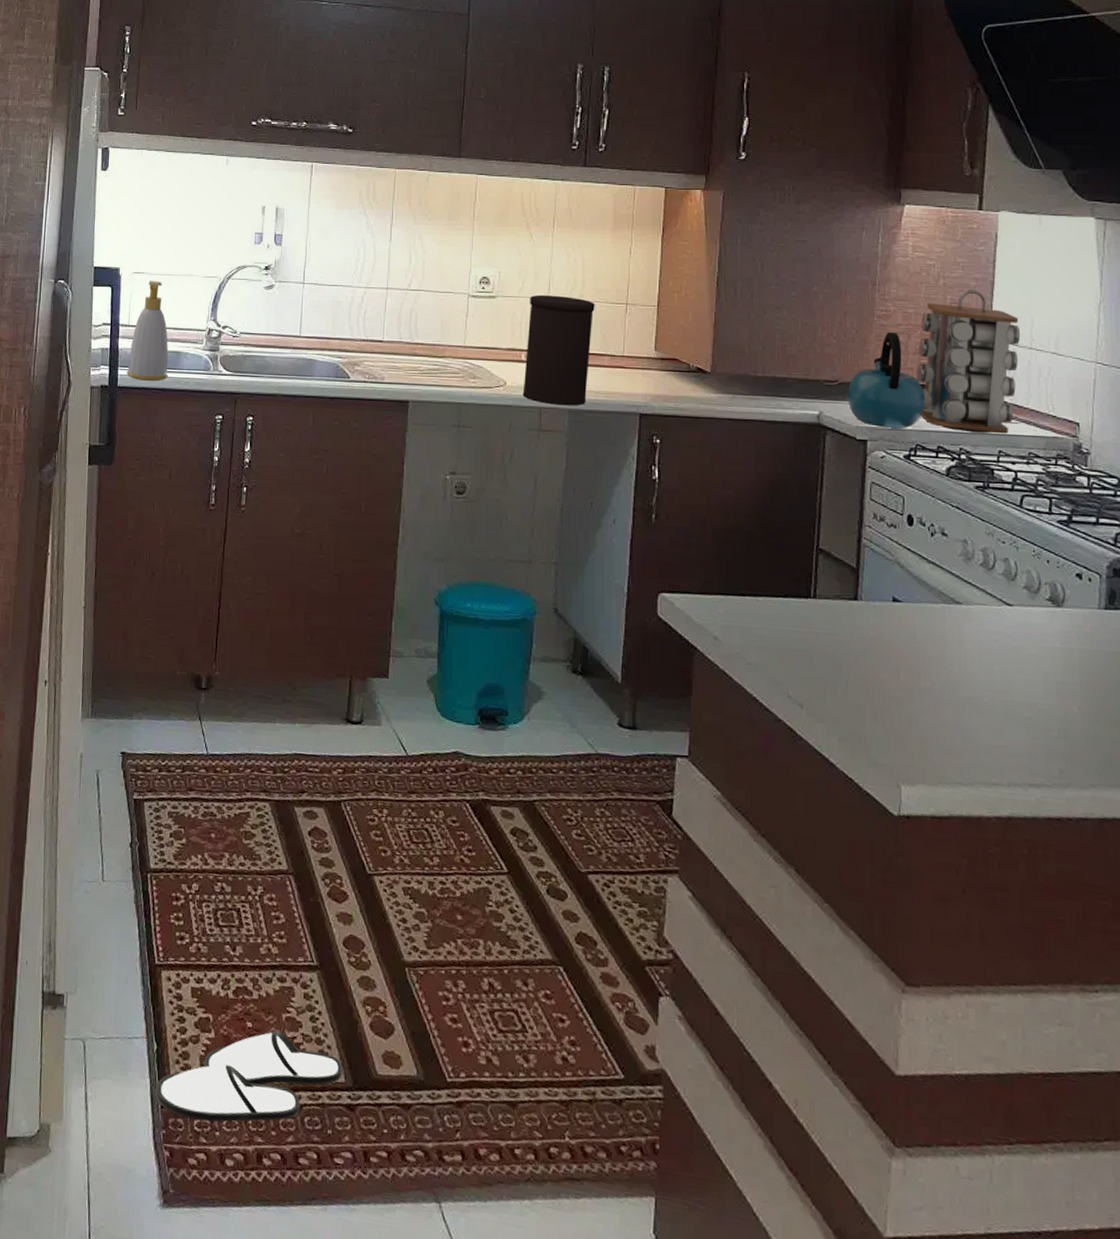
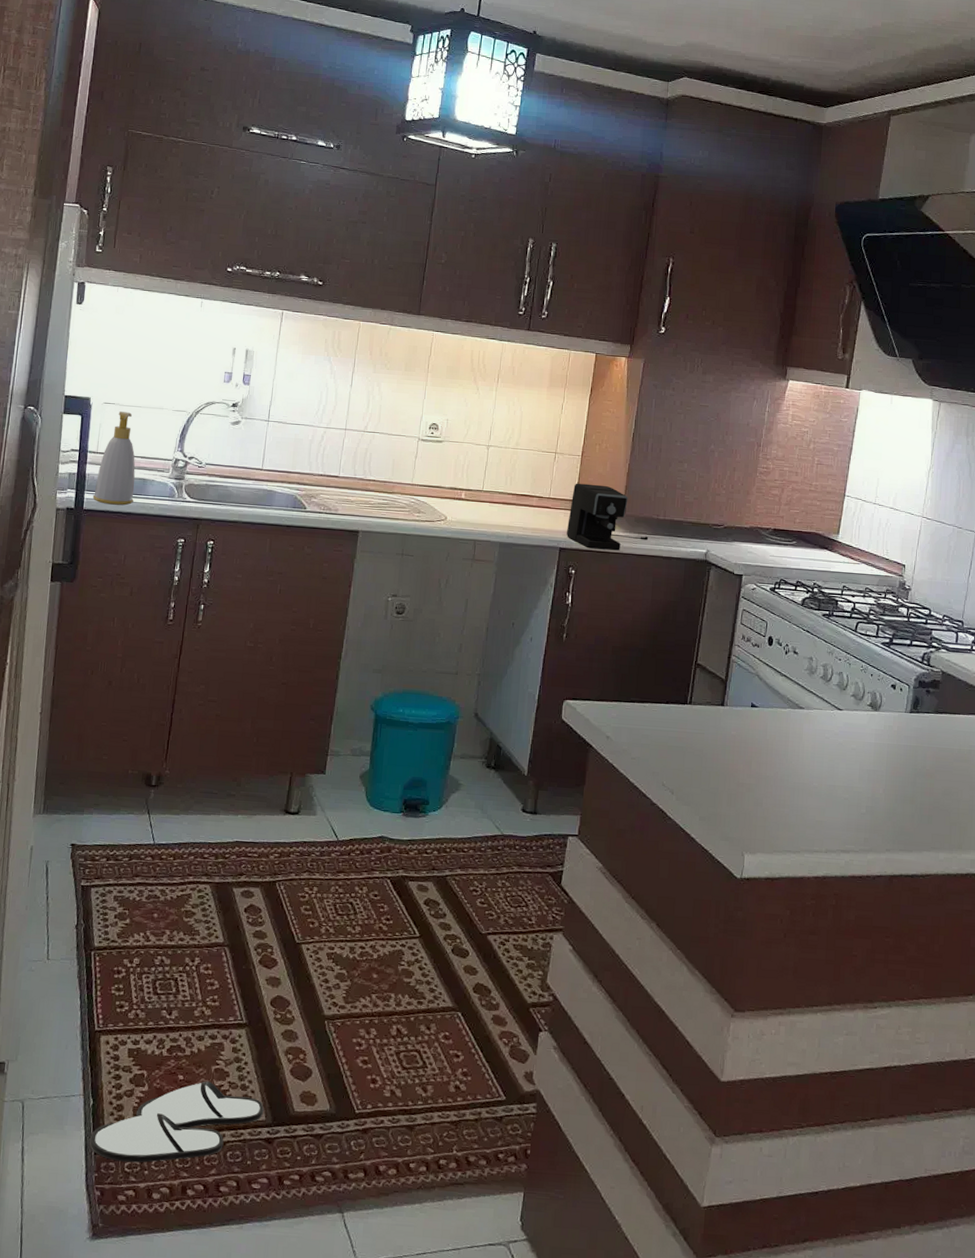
canister: present [522,294,595,406] -> none [460,441,529,540]
coffee maker: none [647,337,746,415] -> present [567,483,649,551]
kettle: present [847,332,925,428] -> none [729,486,791,566]
spice rack: present [915,290,1021,434] -> none [785,453,869,573]

